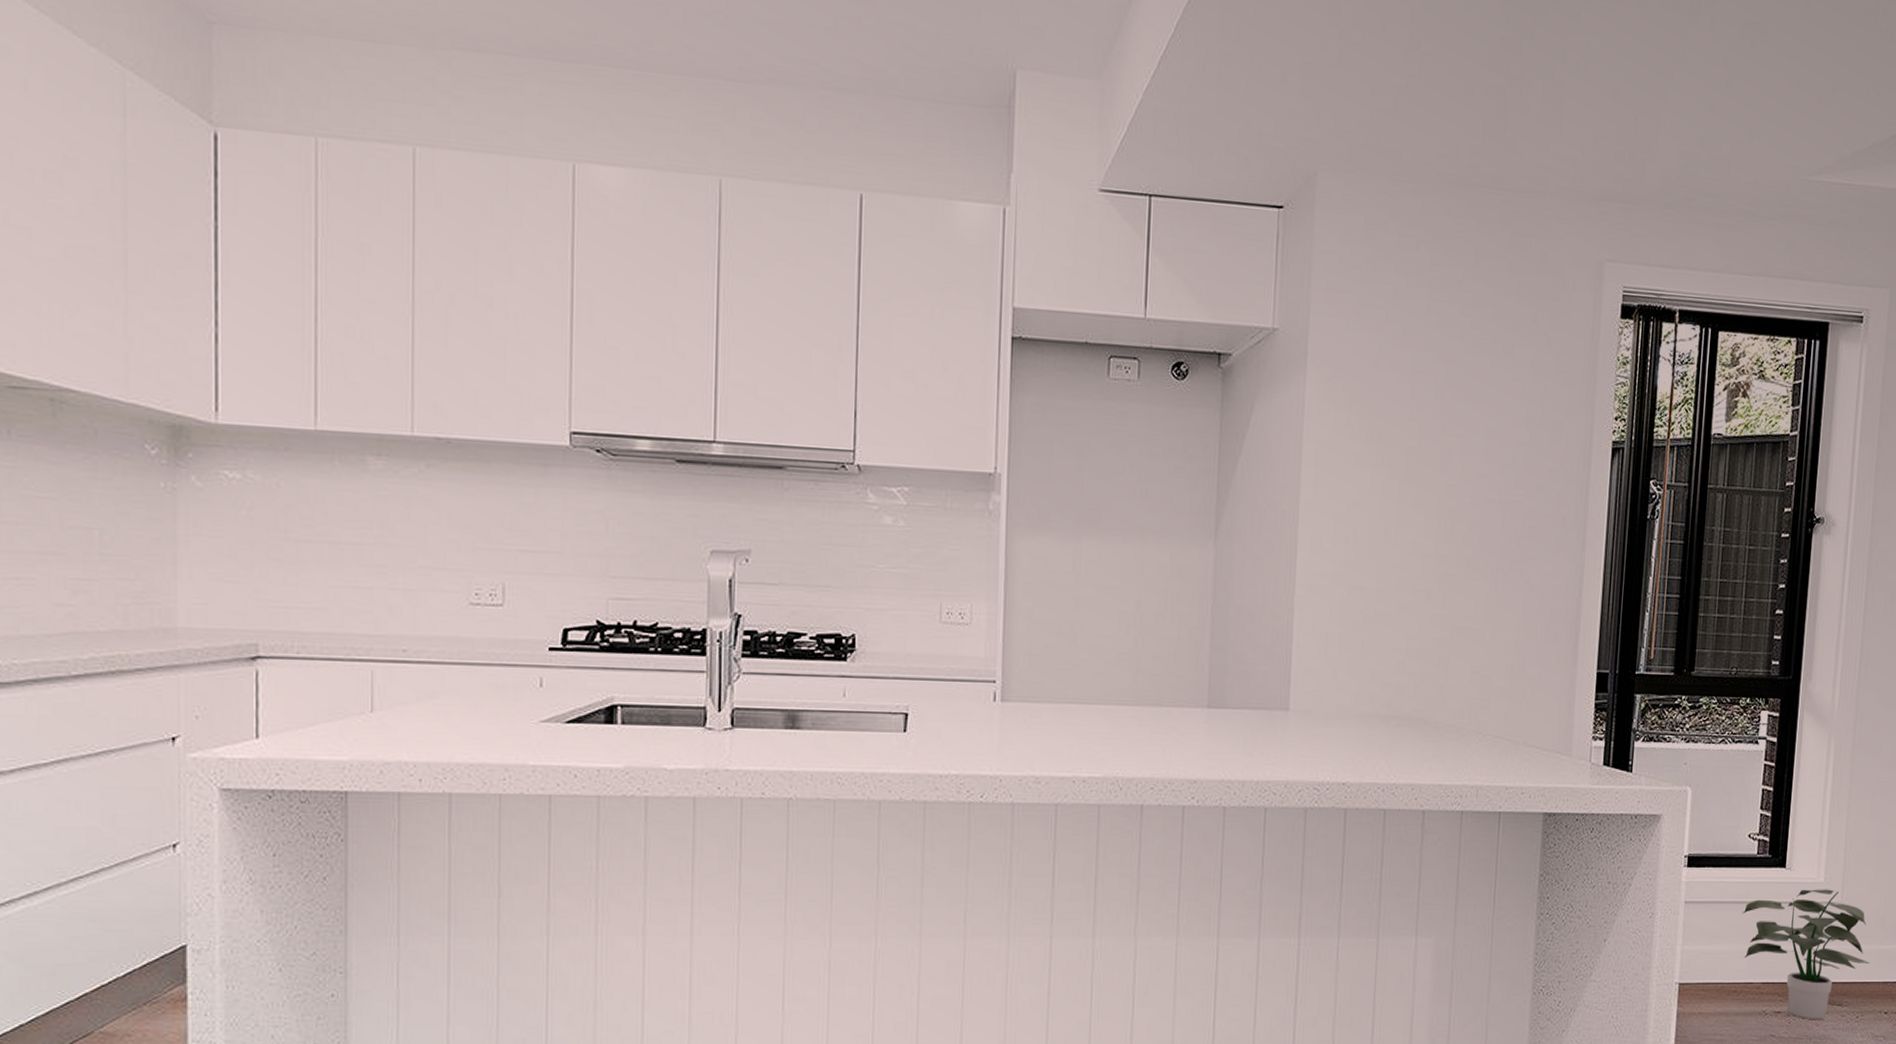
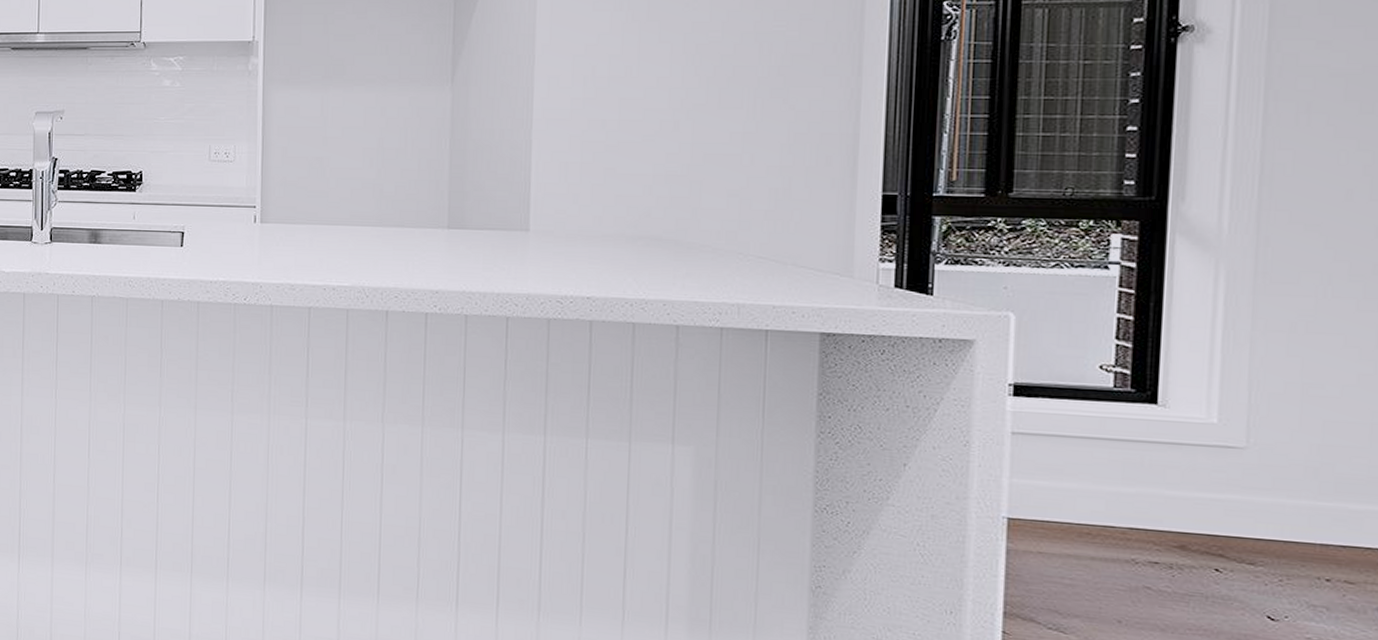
potted plant: present [1743,889,1870,1021] -> none [1096,429,1299,579]

